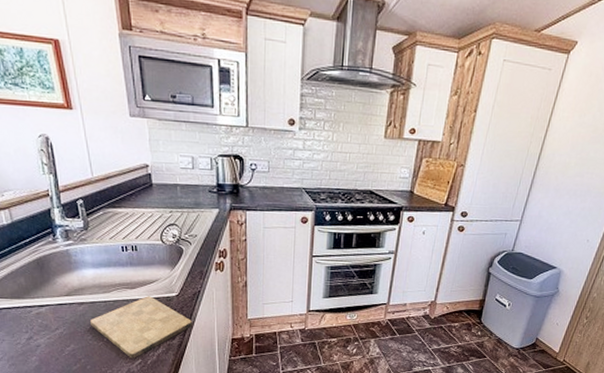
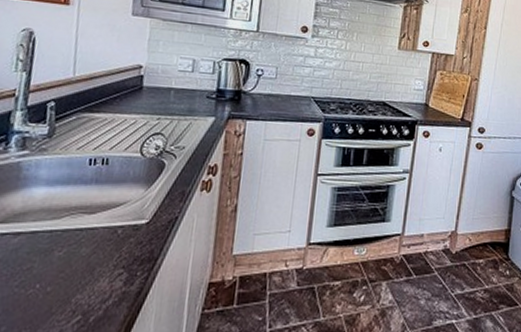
cutting board: present [89,296,193,359] -> none [22,223,162,314]

